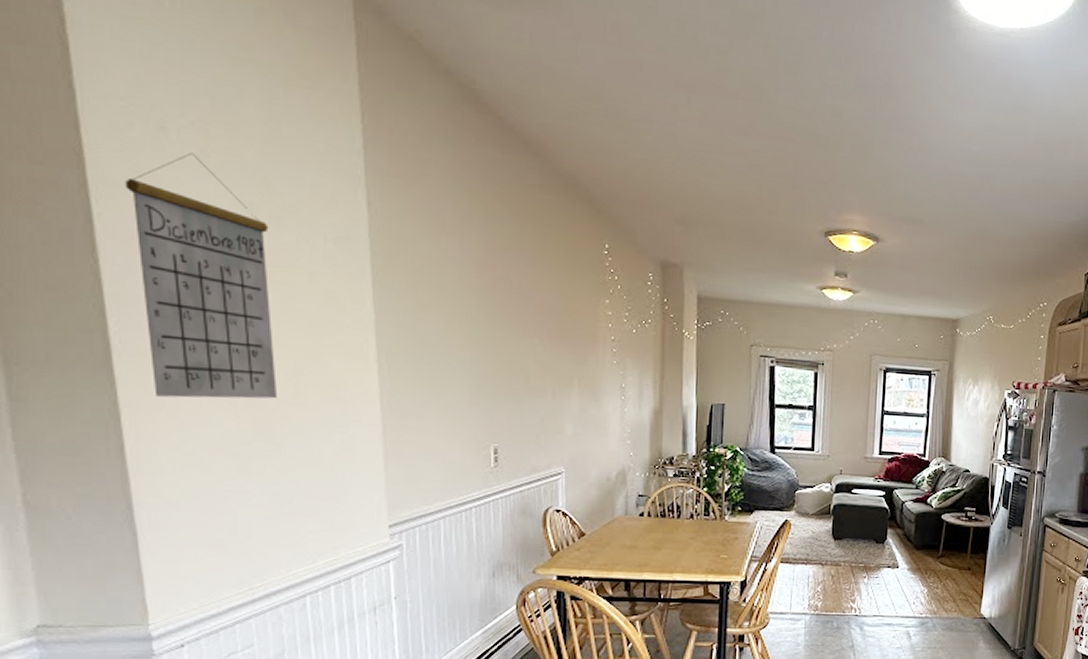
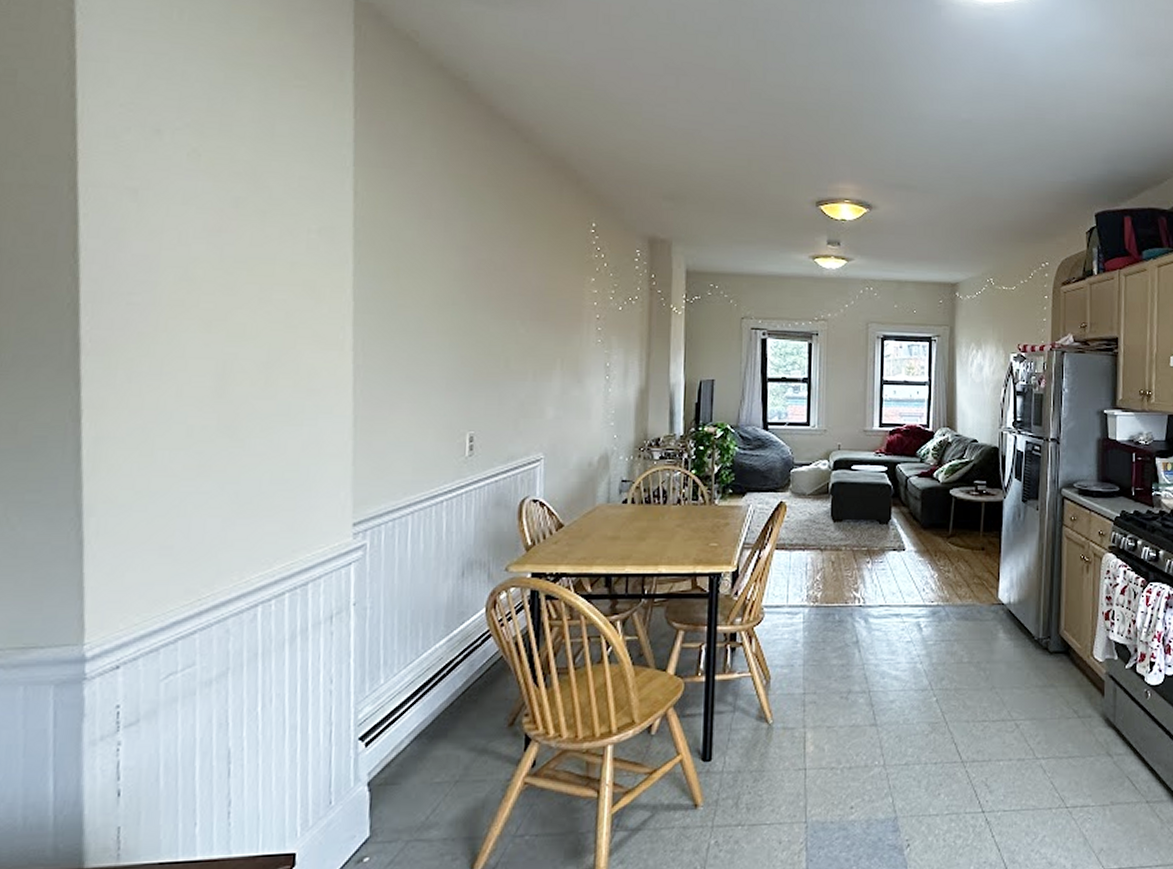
calendar: present [126,152,277,399] -> none [115,152,254,396]

